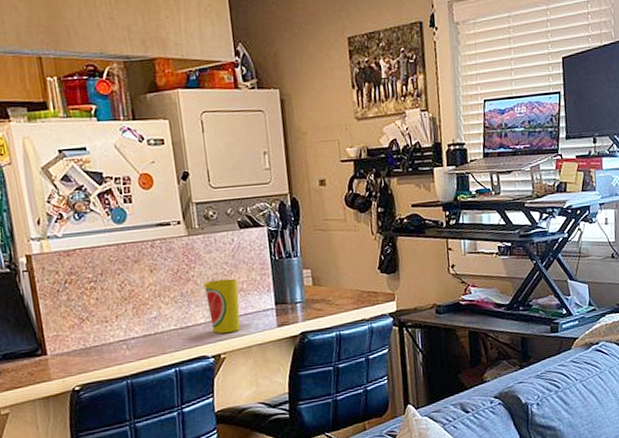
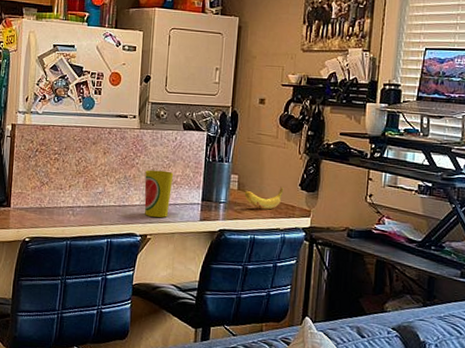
banana: none [320,273,363,302] -> present [244,186,284,210]

